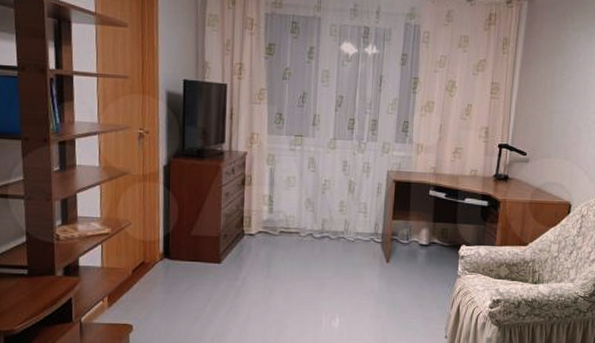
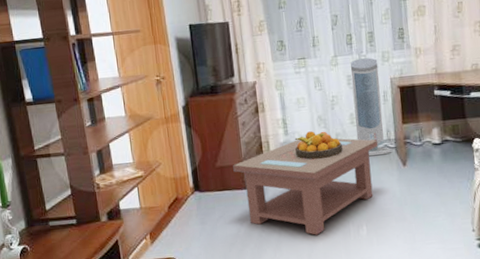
coffee table: none [209,219,365,321] -> present [233,138,379,235]
fruit bowl: none [278,213,327,243] -> present [294,131,343,160]
air purifier: none [343,146,377,248] -> present [350,58,391,157]

